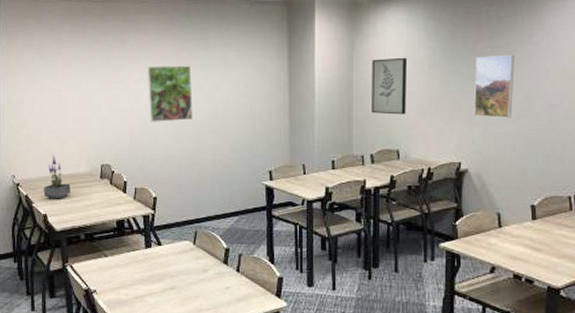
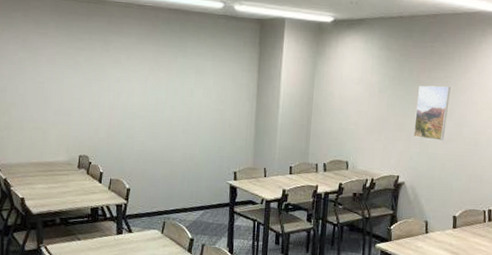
potted plant: present [43,155,71,199] -> none [22,143,49,185]
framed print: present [147,65,193,122] -> none [127,67,169,121]
wall art: present [372,57,406,115] -> none [327,80,361,131]

